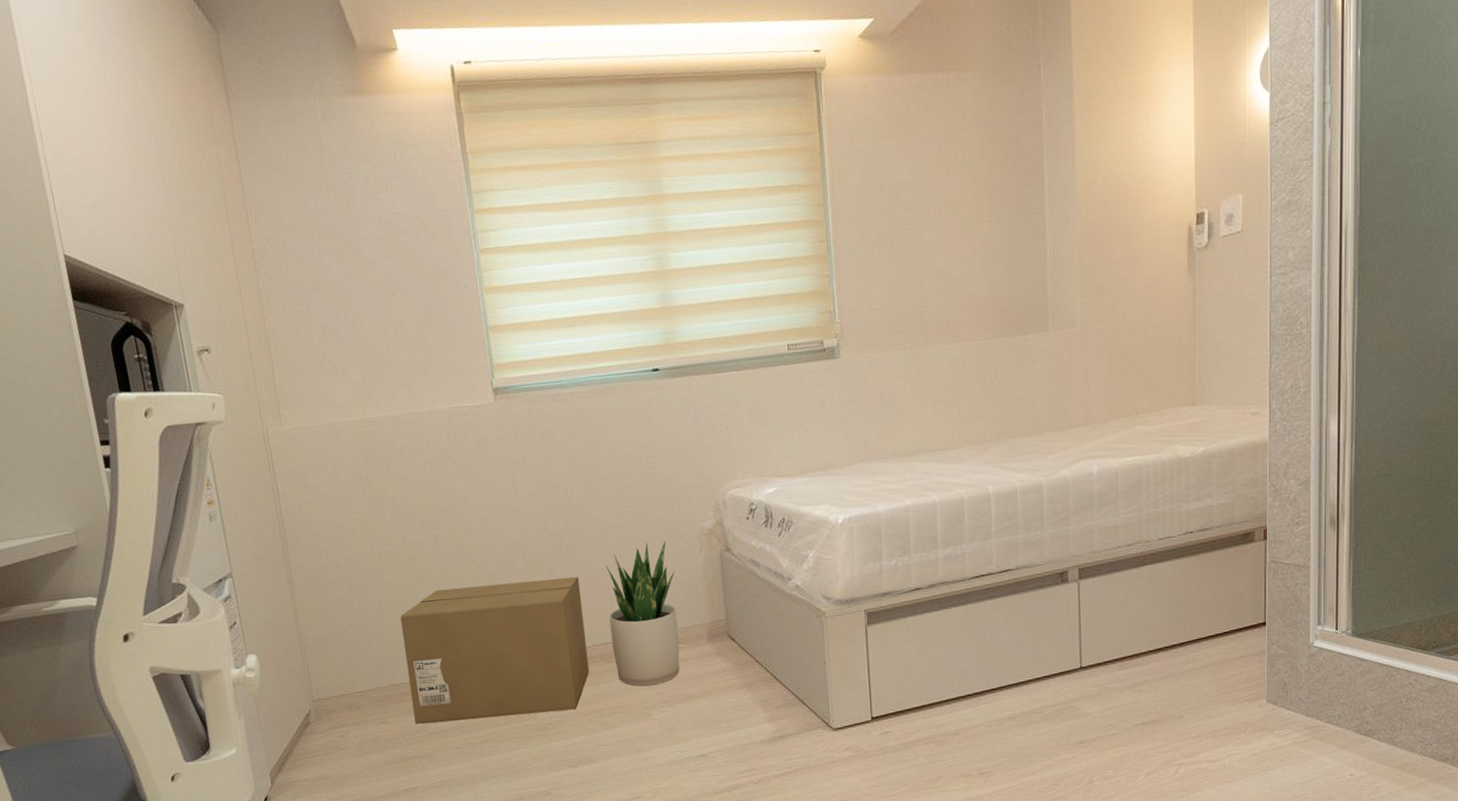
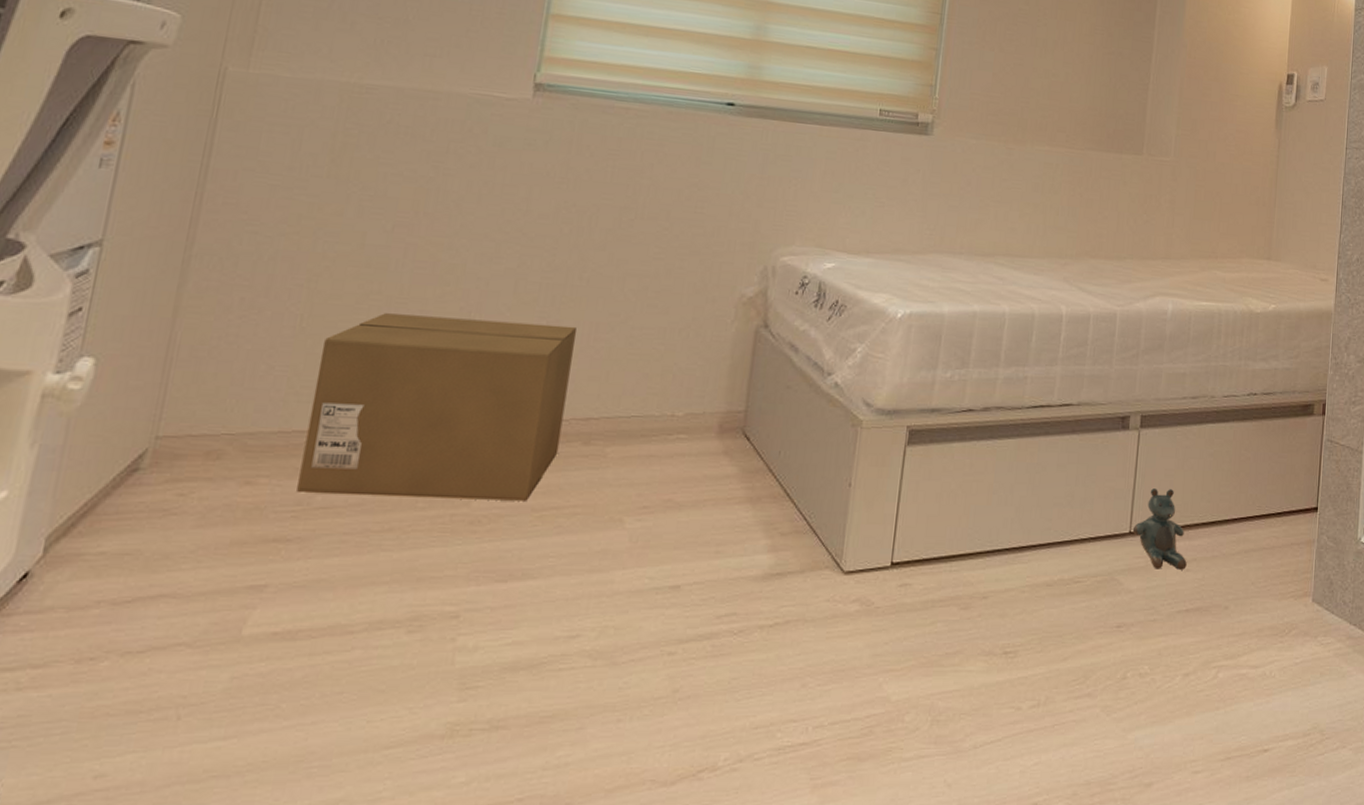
planter: present [605,541,680,687] -> none [593,301,698,484]
stuffed animal: none [1083,627,1139,694] -> present [1132,488,1187,570]

